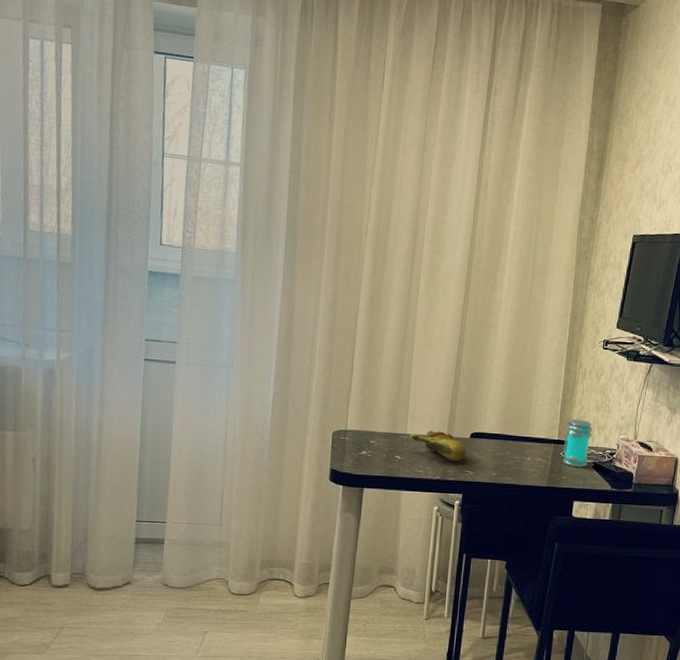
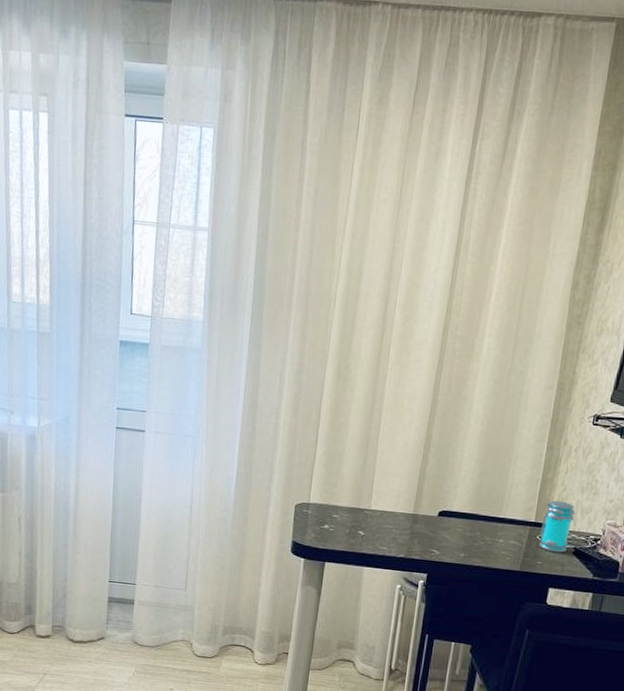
banana bunch: present [409,431,467,462] -> none [373,507,434,540]

